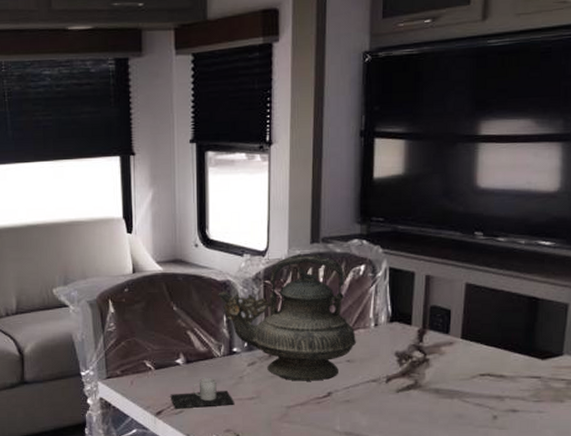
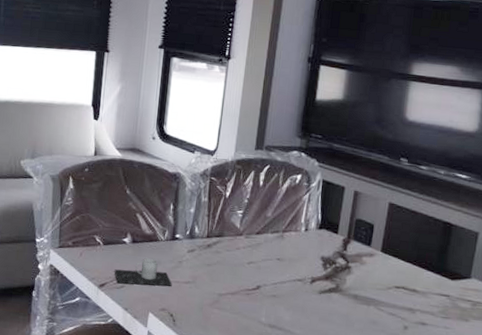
teapot: present [218,253,357,381] -> none [168,157,288,274]

